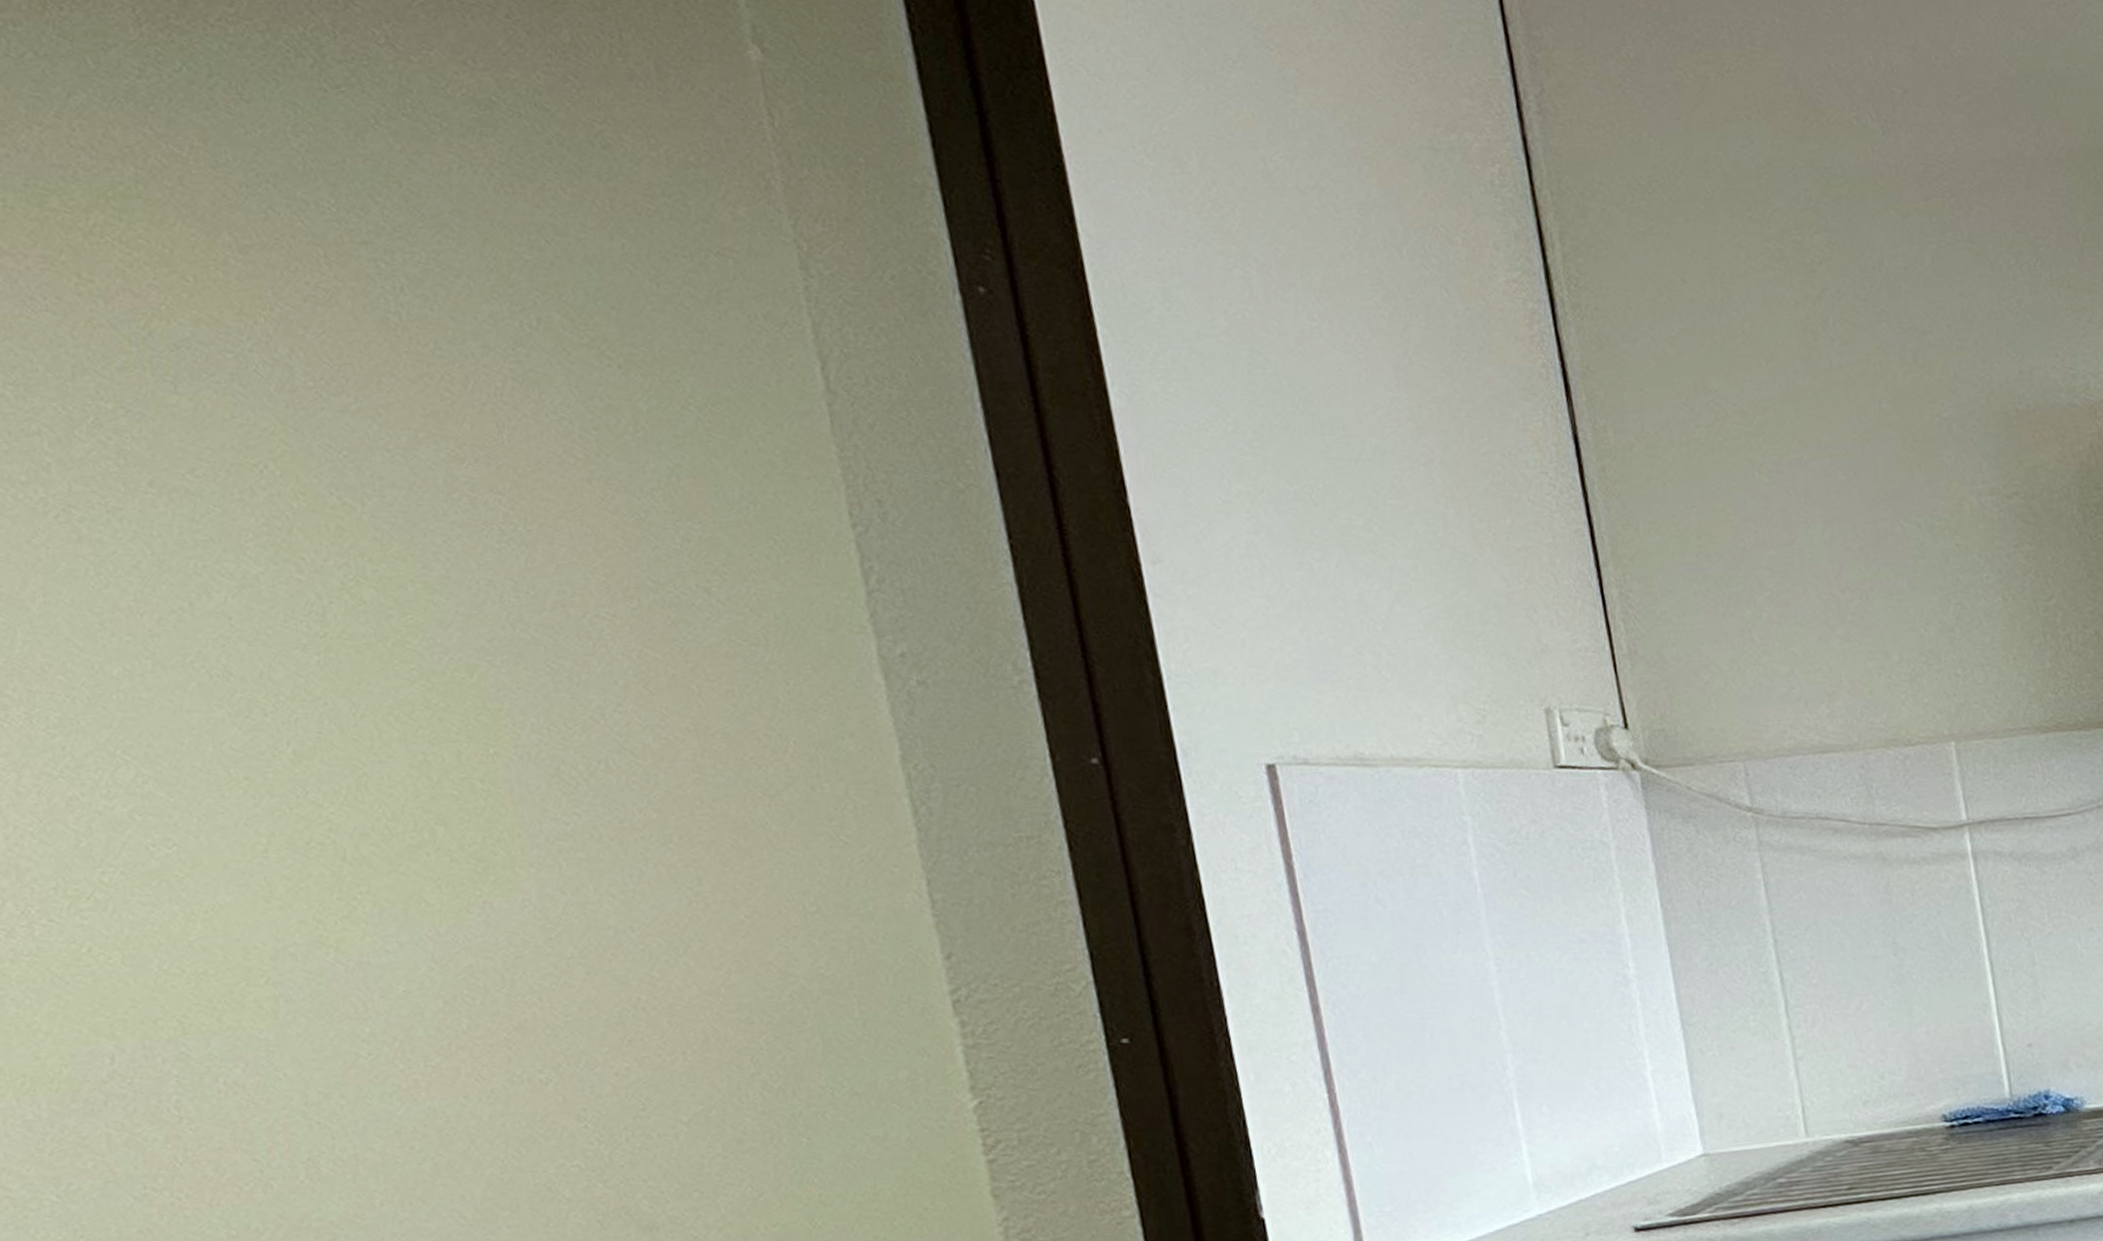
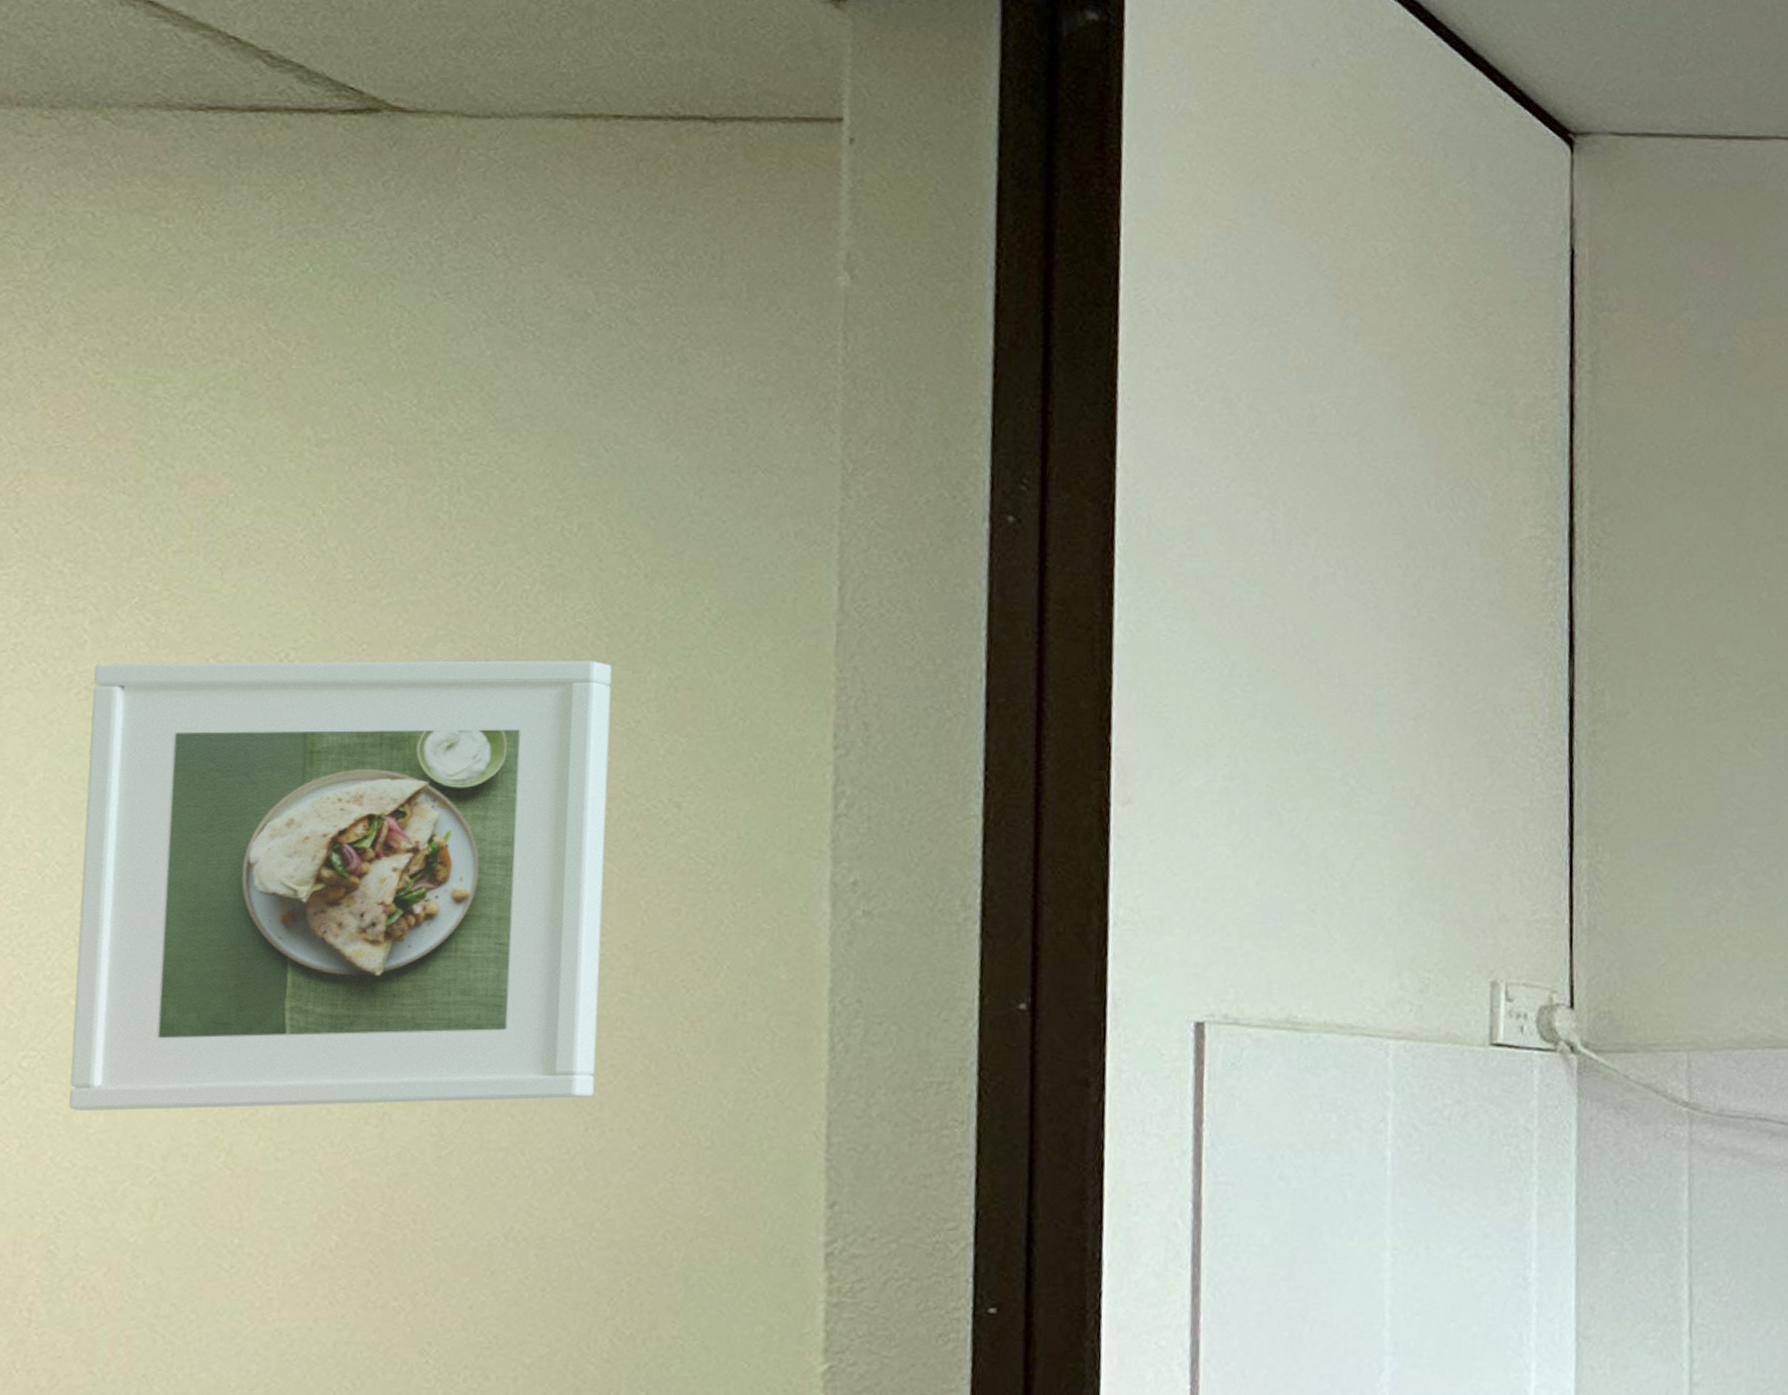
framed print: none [66,454,690,920] -> present [69,661,613,1111]

